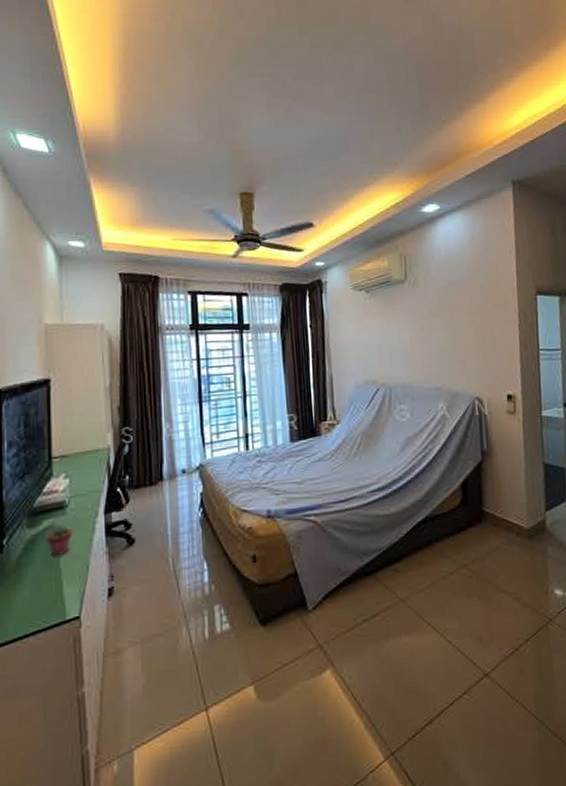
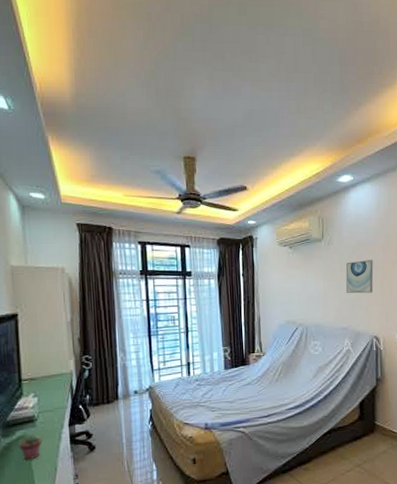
wall art: none [436,303,472,345] -> present [345,260,374,294]

